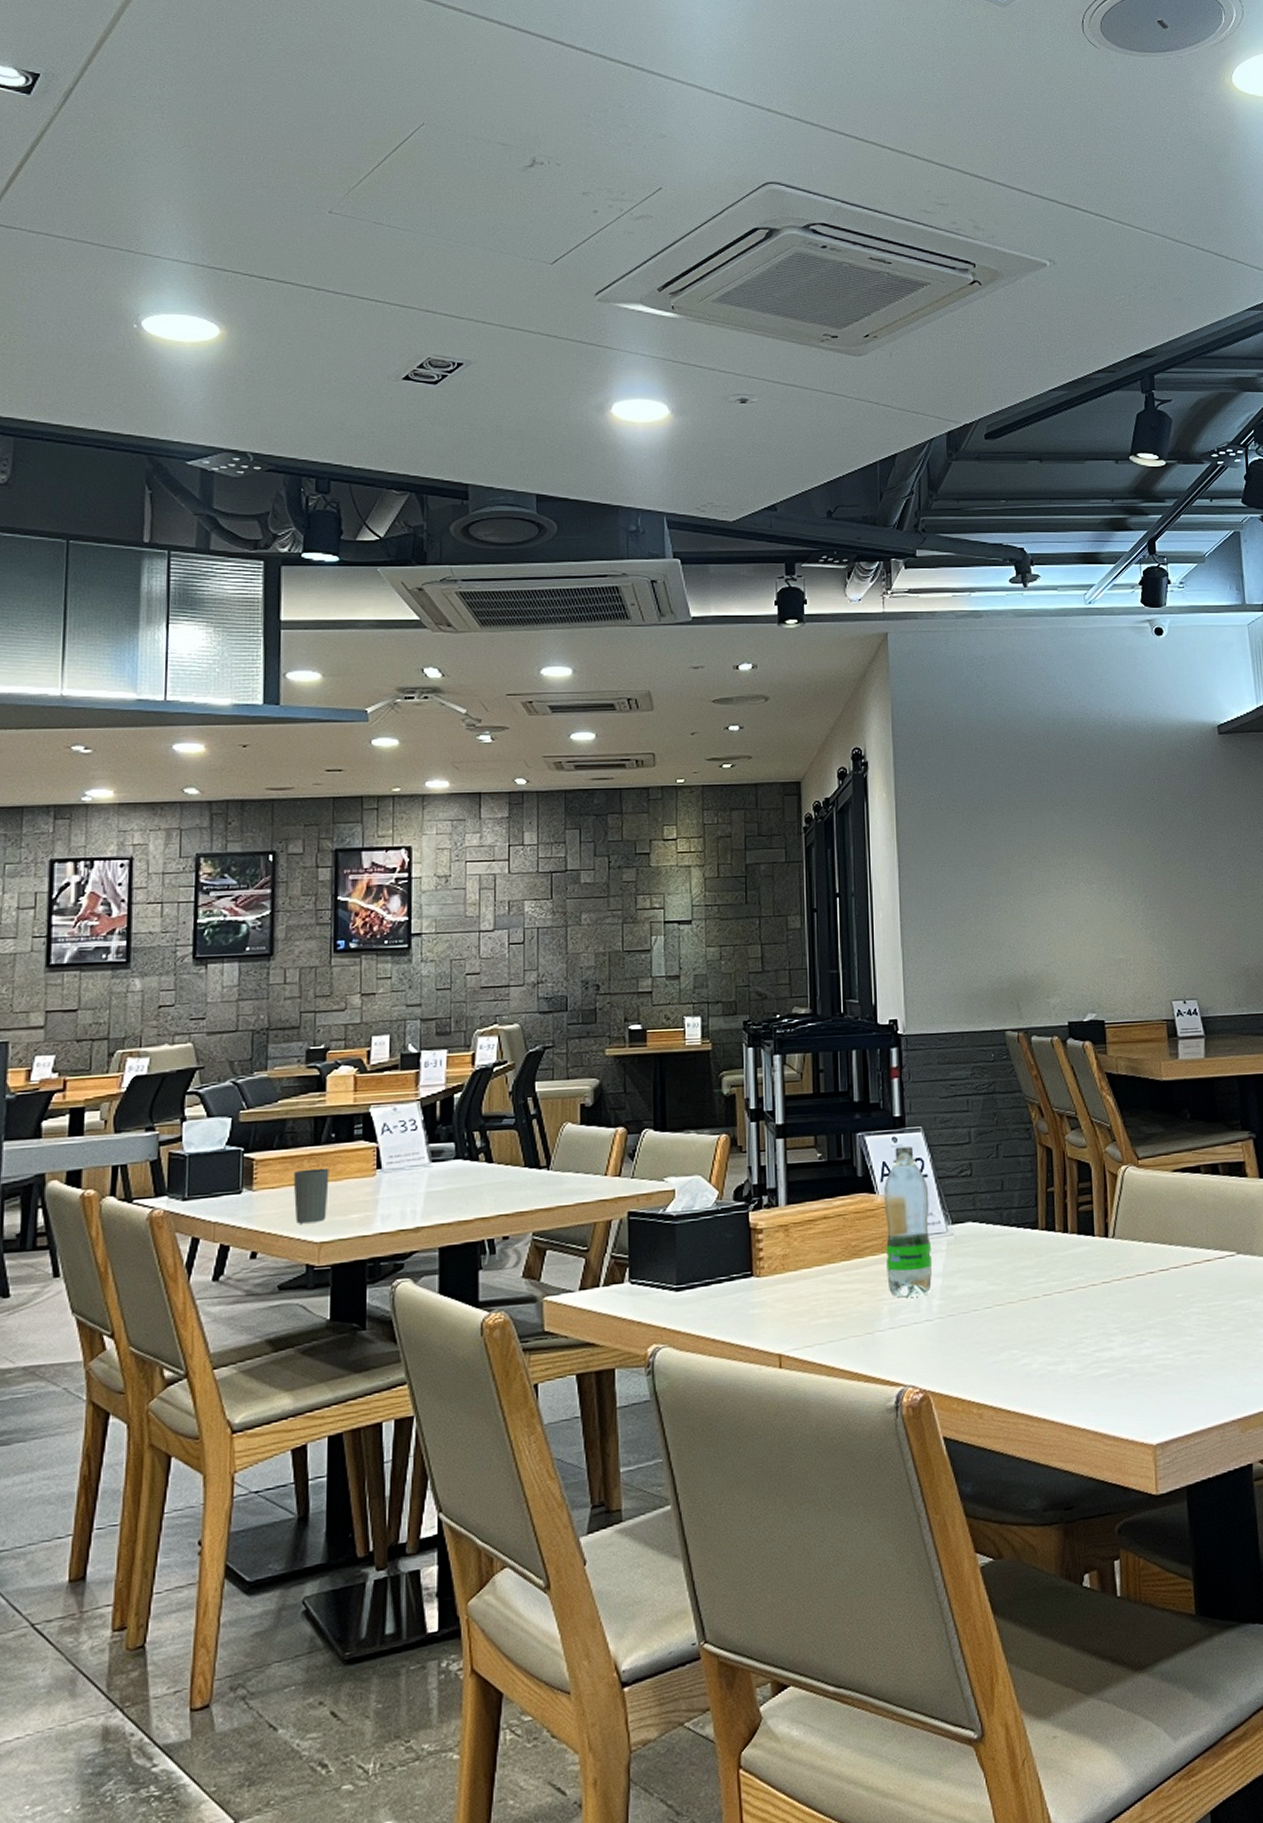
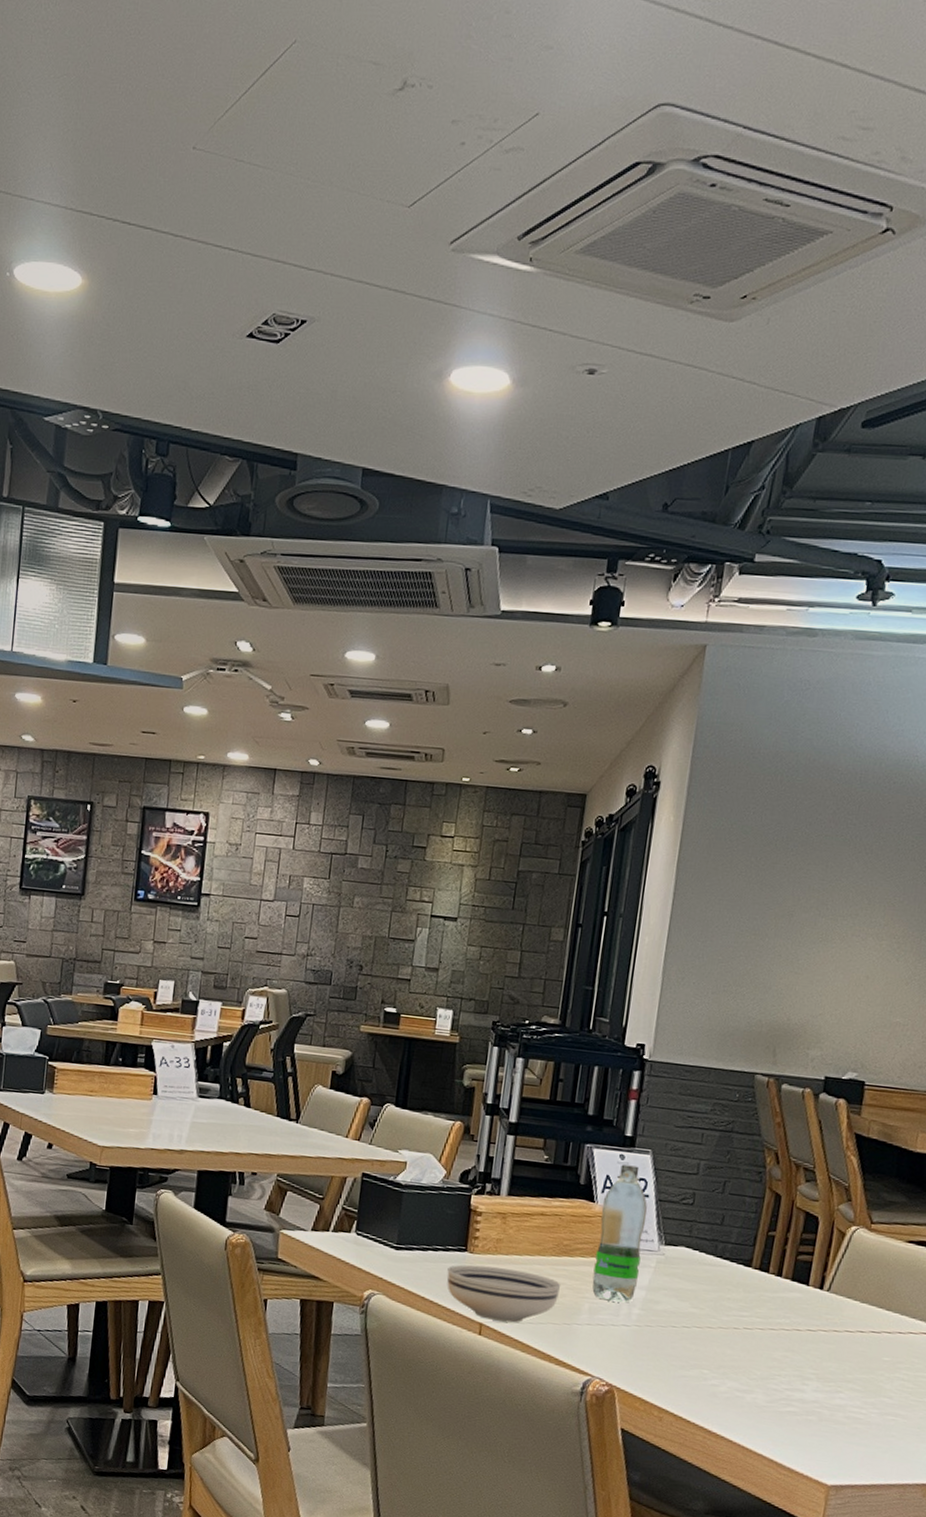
cup: present [293,1168,329,1224] -> none [84,1083,115,1130]
bowl: none [735,1284,857,1348] -> present [446,1264,561,1323]

